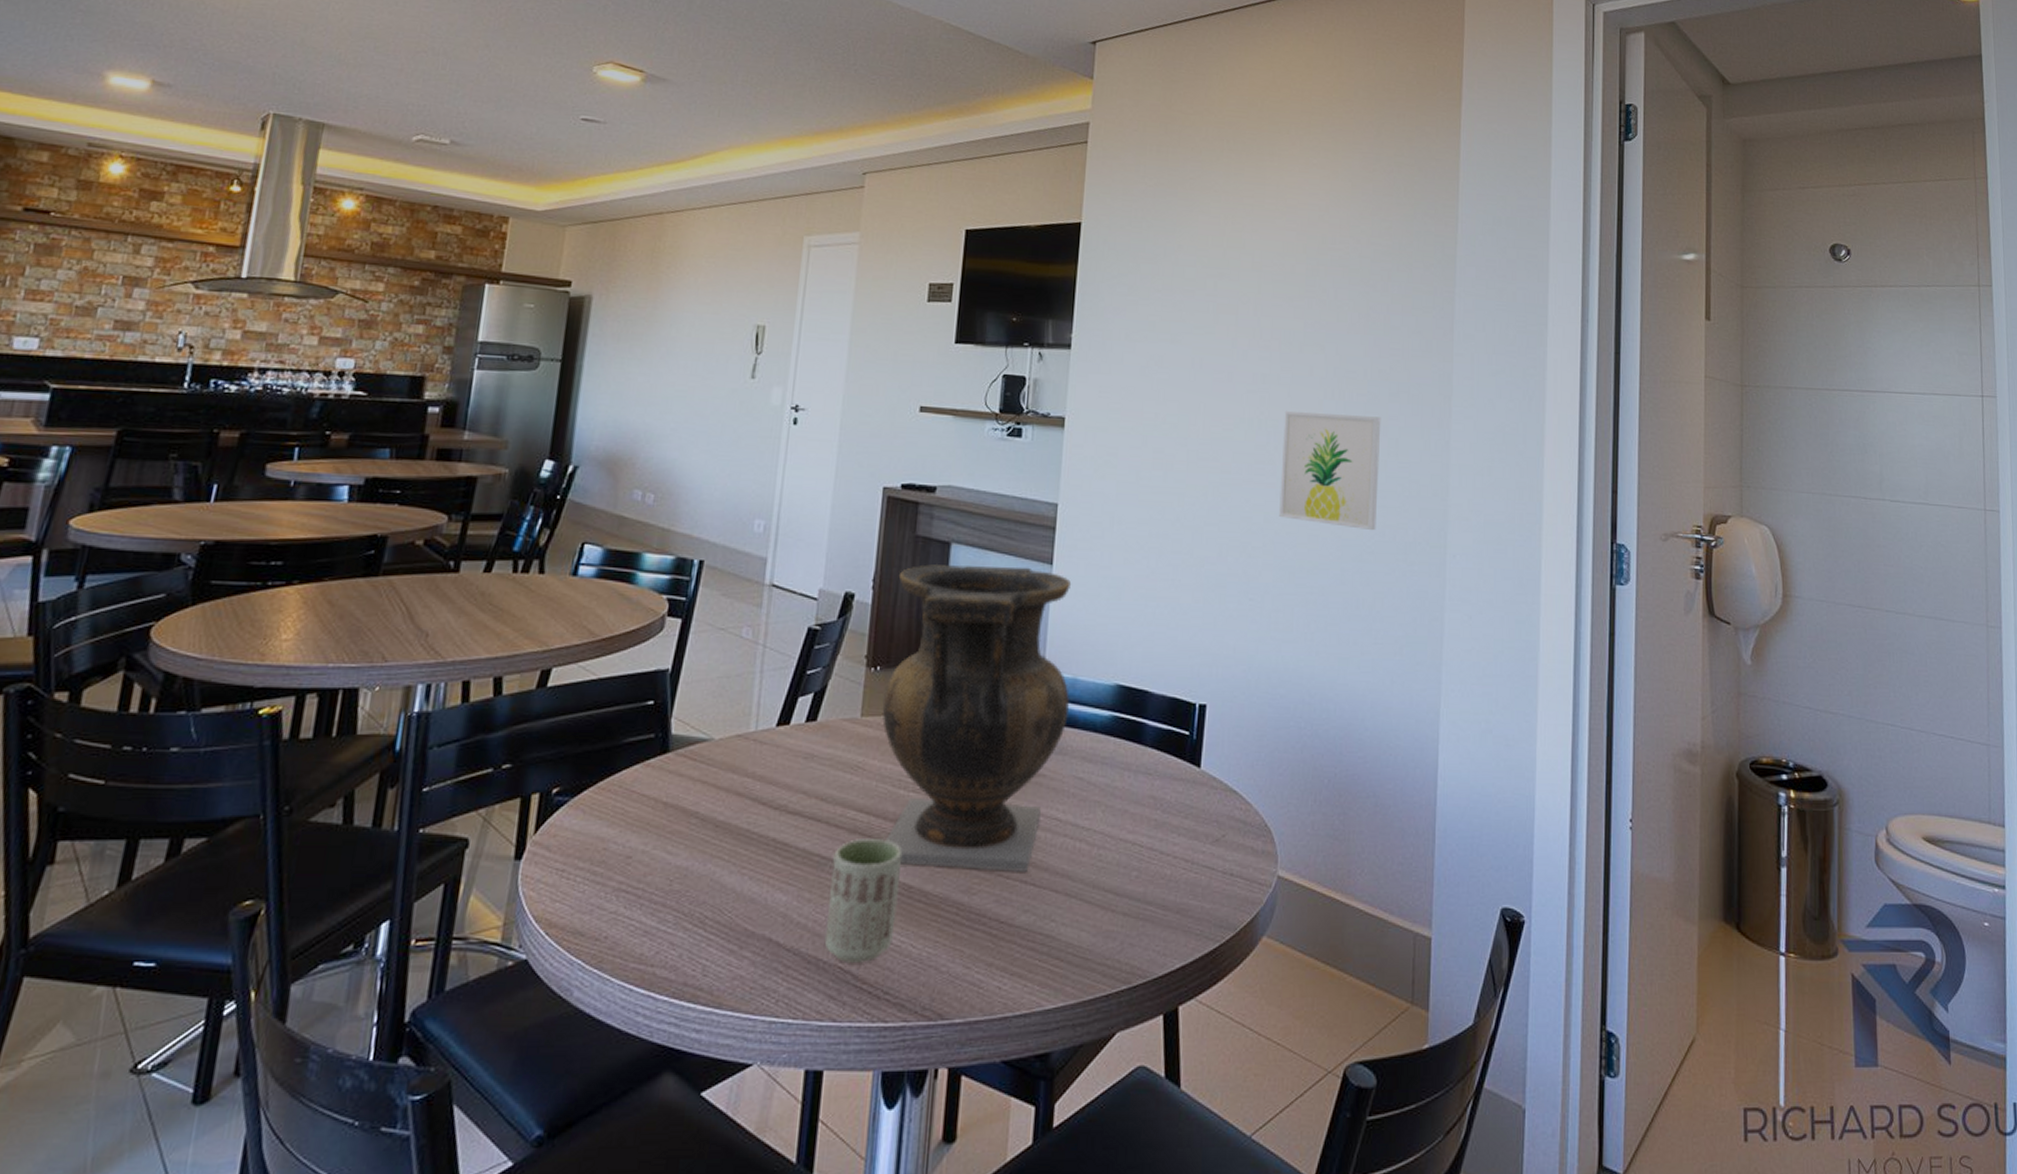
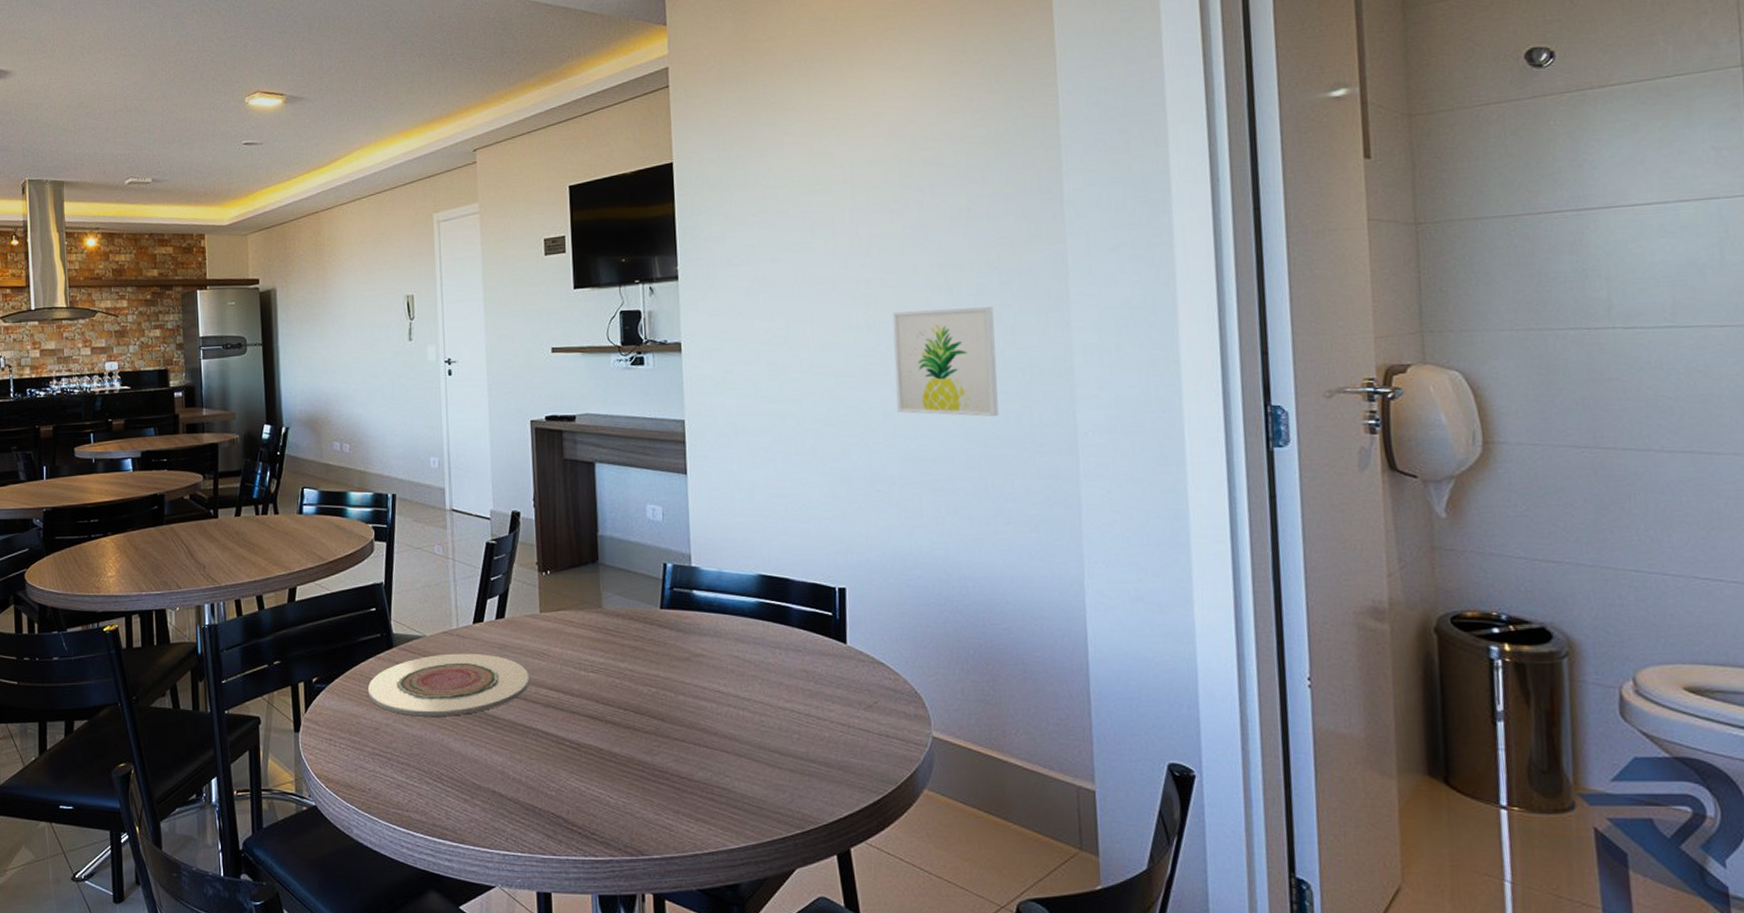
plate: none [624,762,838,843] -> present [367,653,531,717]
cup: present [824,839,902,964] -> none [534,711,593,811]
vase: present [882,564,1072,872] -> none [555,478,718,736]

